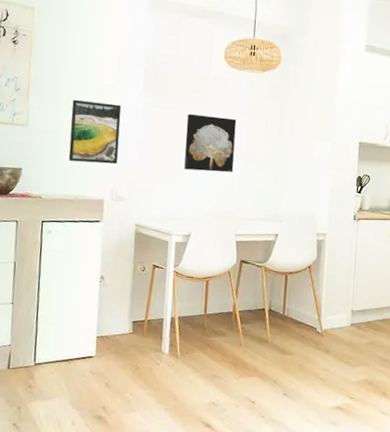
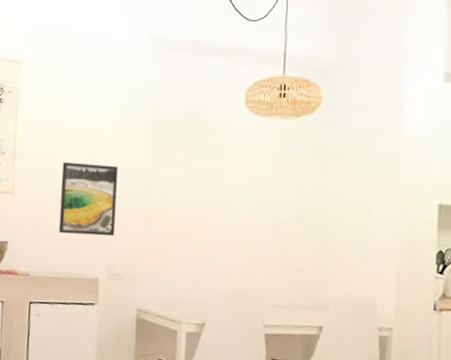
wall art: present [184,113,237,172] -> none [196,173,263,246]

